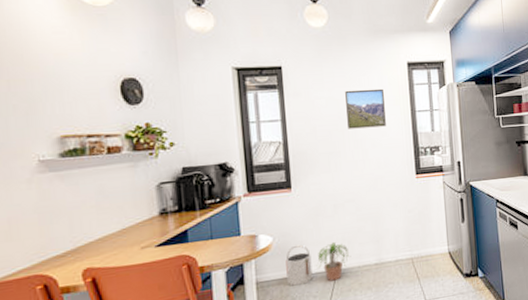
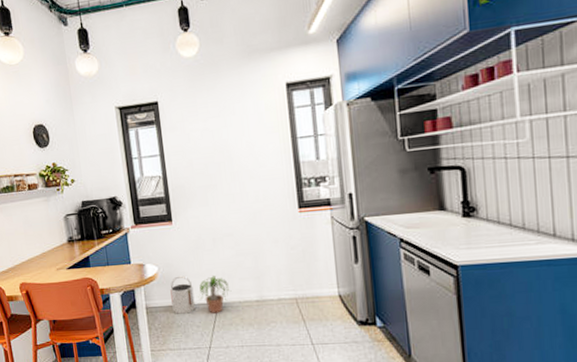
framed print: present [345,88,386,129] -> none [219,115,264,161]

